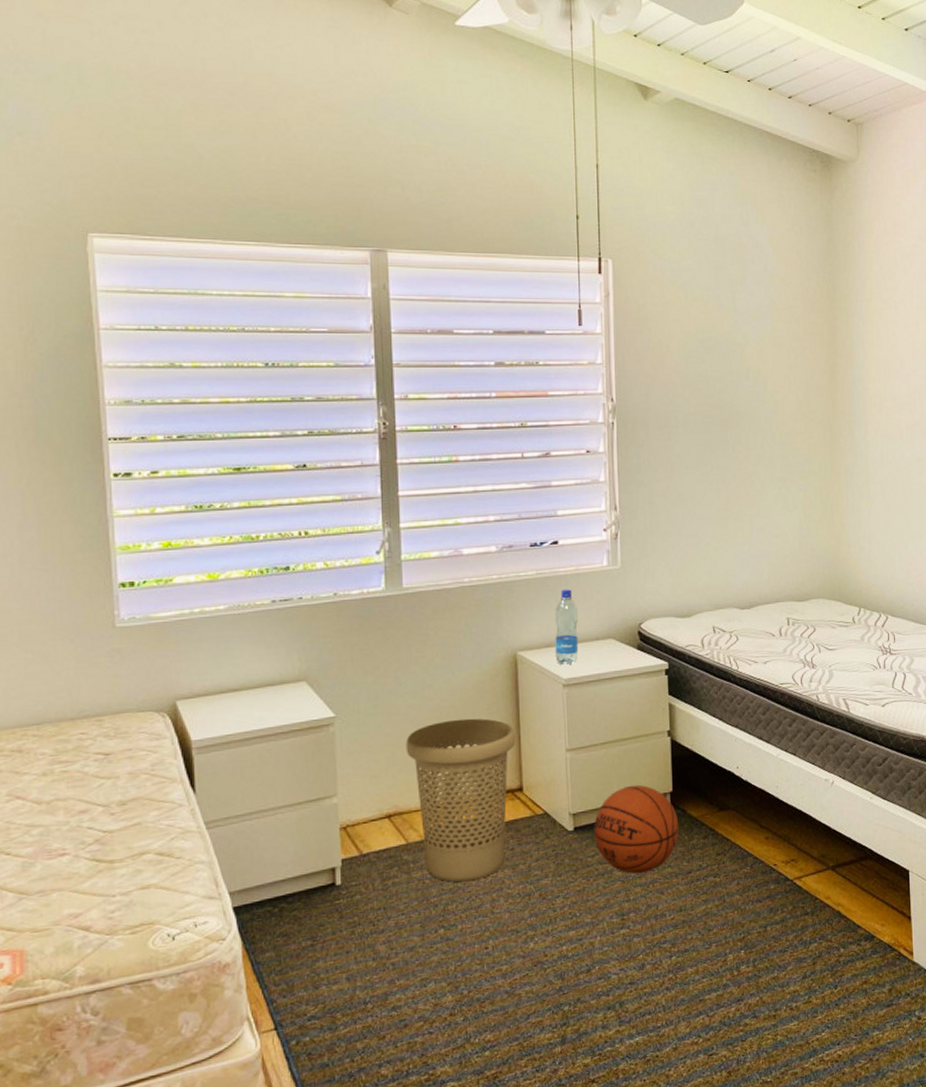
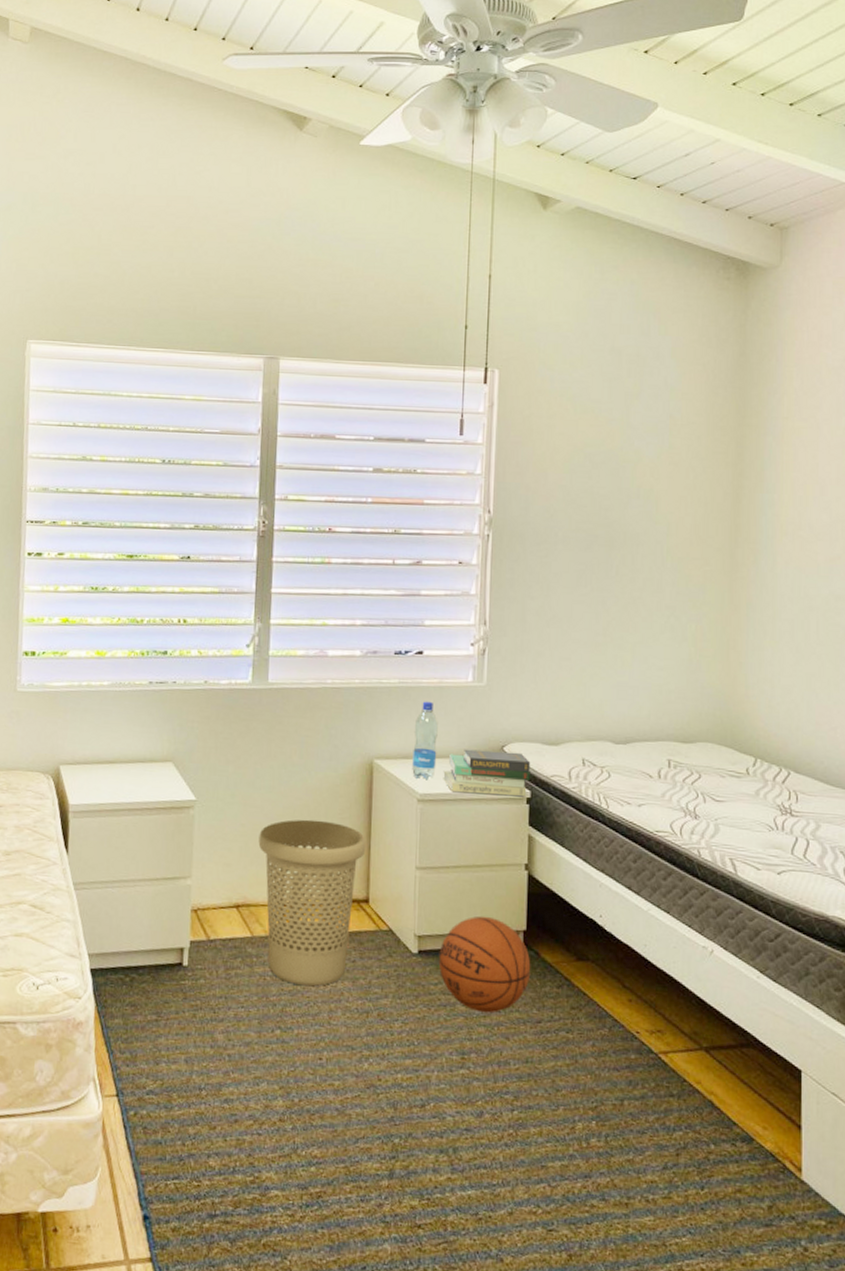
books: none [586,628,667,673] -> present [443,749,531,797]

